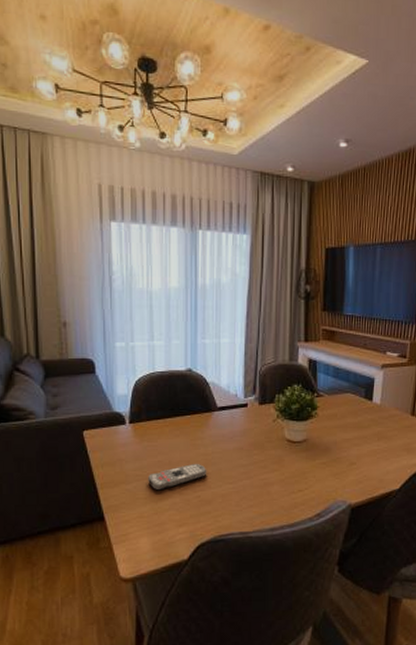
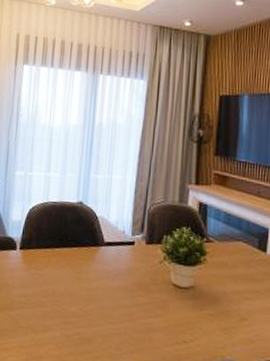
remote control: present [148,463,207,491] -> none [31,297,90,322]

